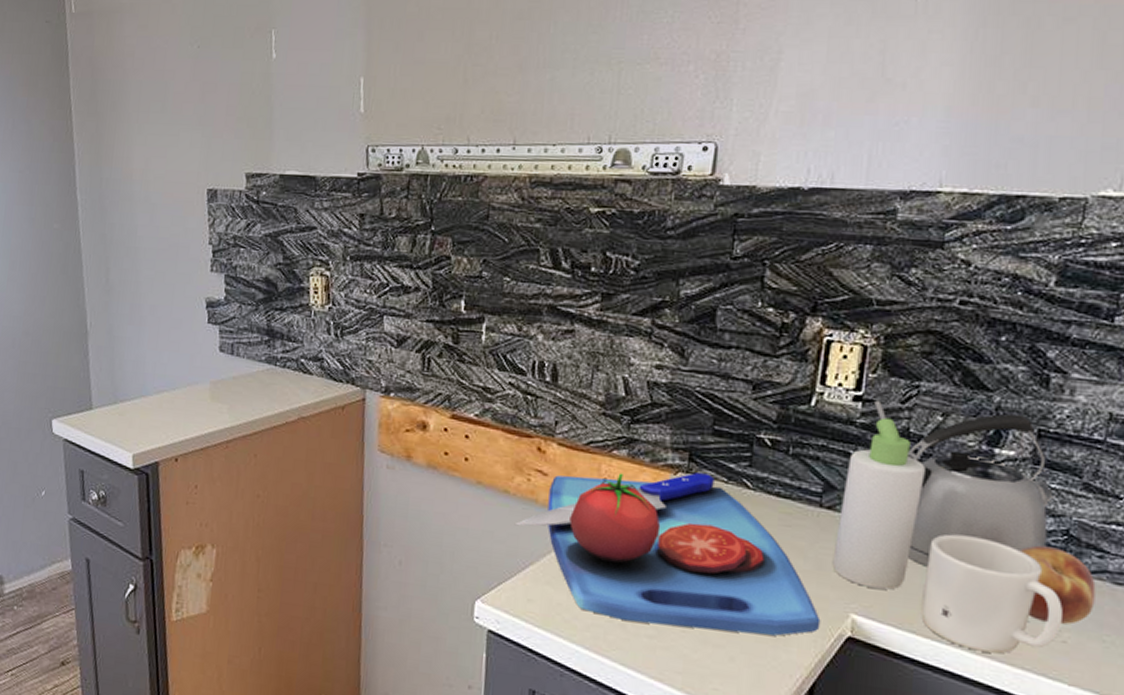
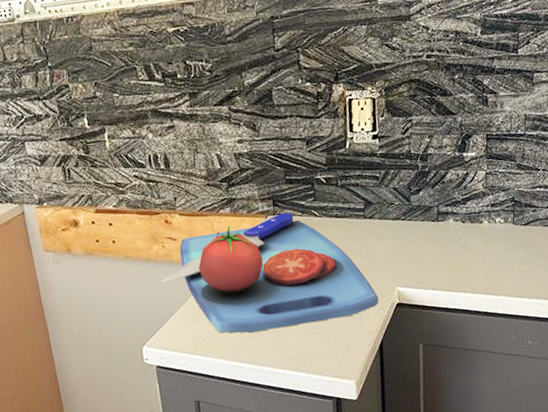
bottle: present [832,400,925,590] -> none [377,135,426,267]
kettle: present [907,413,1056,567] -> none [412,127,503,243]
mug: present [921,533,1063,654] -> none [435,215,519,292]
fruit: present [1019,545,1096,625] -> none [488,211,535,262]

